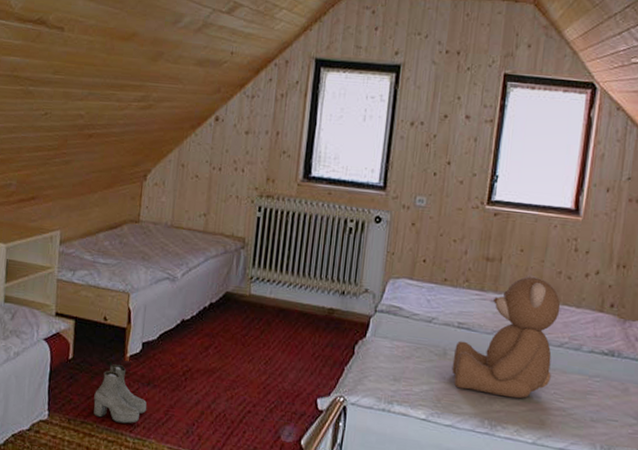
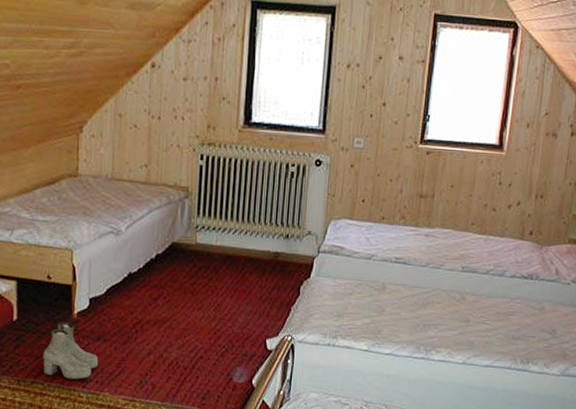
teddy bear: present [452,274,561,399] -> none [390,208,487,324]

